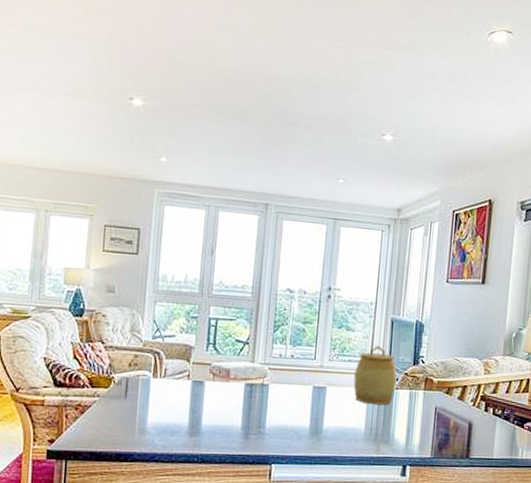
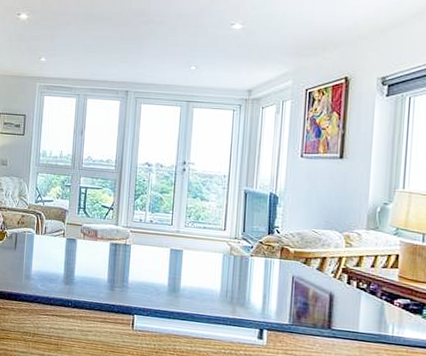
jar: present [353,345,397,405] -> none [208,214,252,270]

